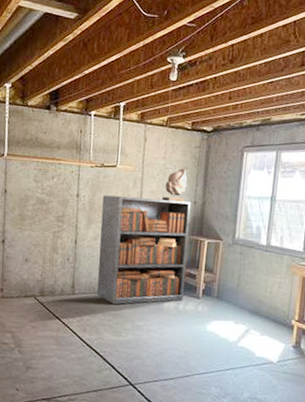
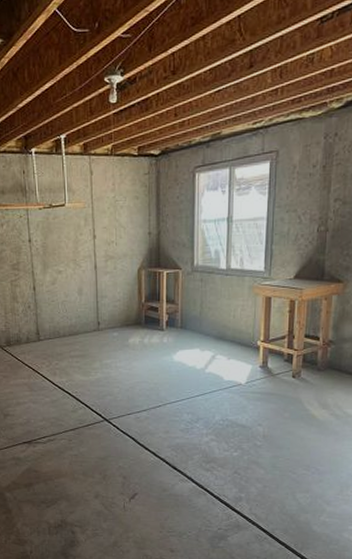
bookcase: present [96,195,192,305] -> none [55,232,147,346]
sculpture bust: present [162,168,188,202] -> none [115,198,140,235]

